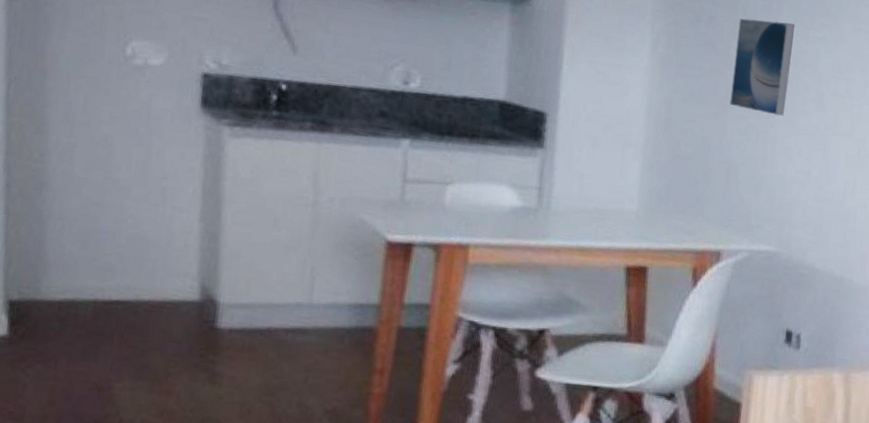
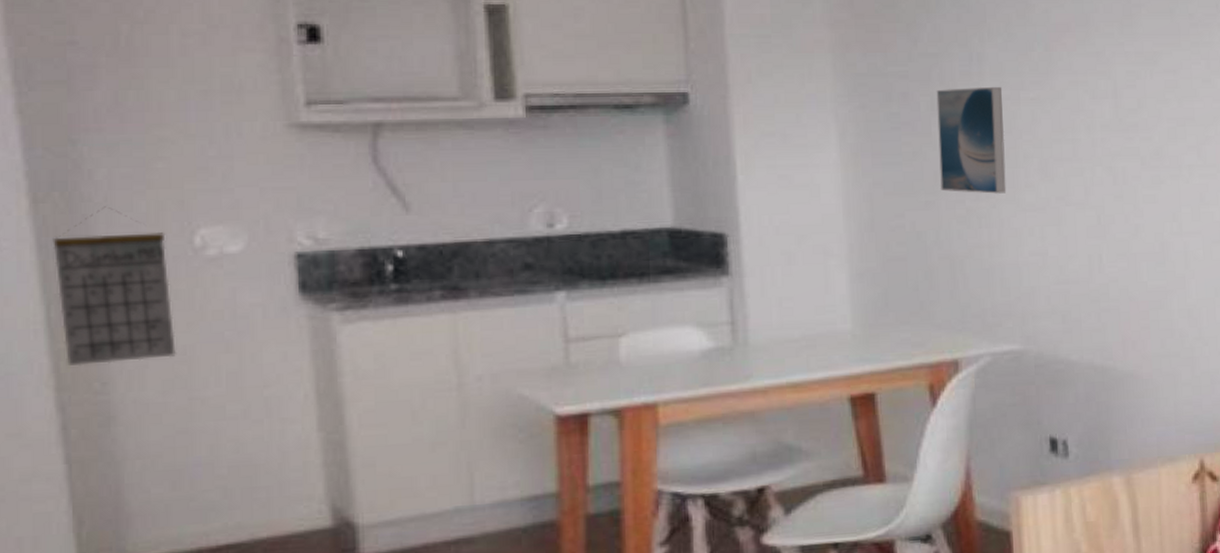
calendar: none [16,11,106,143] -> present [53,206,176,366]

